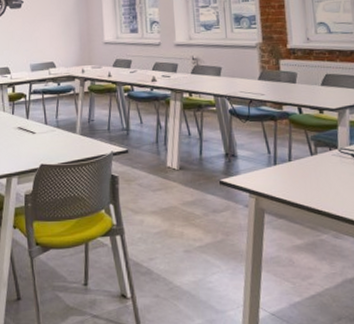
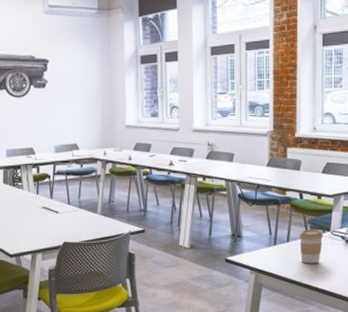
coffee cup: none [301,146,331,186] -> present [298,228,324,264]

